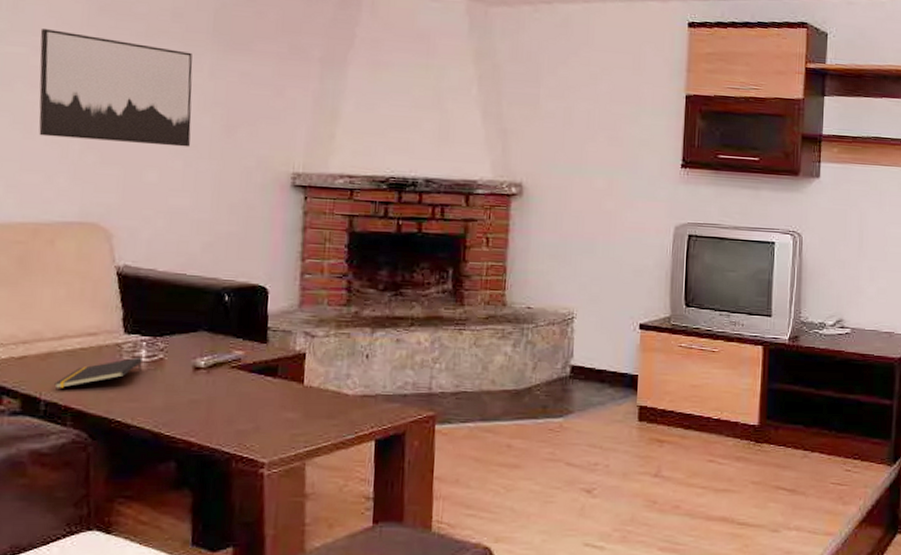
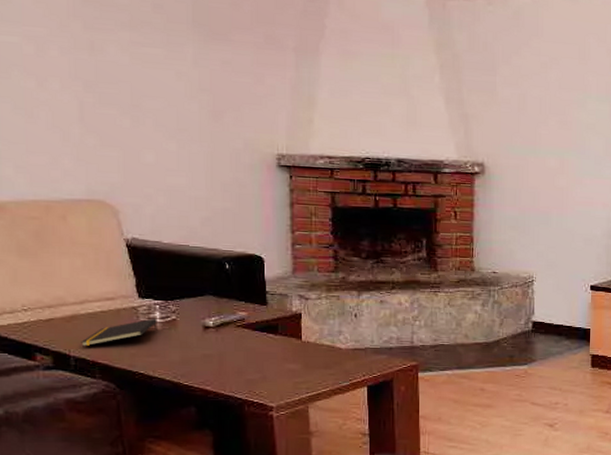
wall art: present [38,29,193,147] -> none [29,19,181,131]

